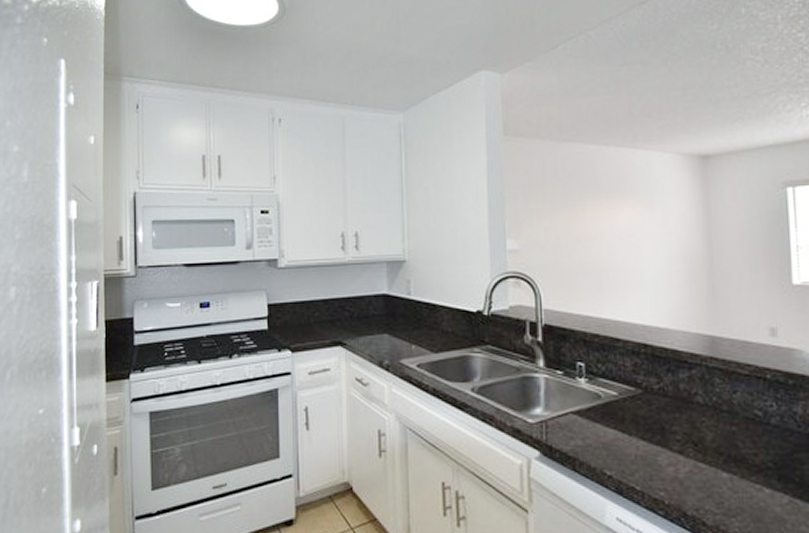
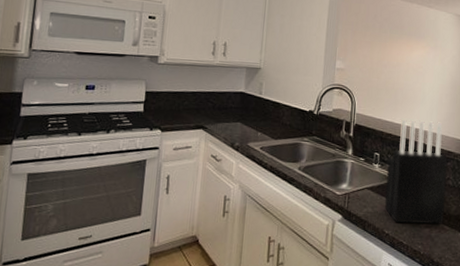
knife block: none [597,312,696,462] -> present [384,119,448,225]

